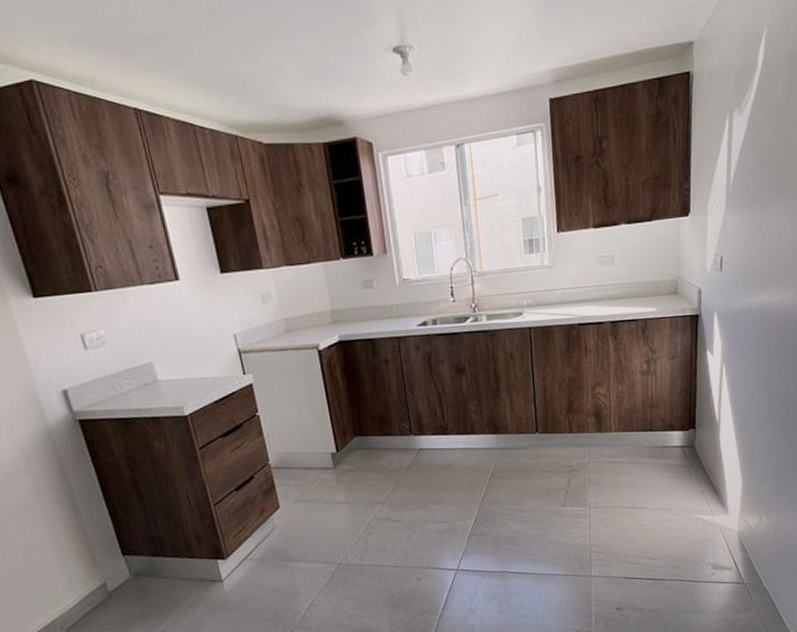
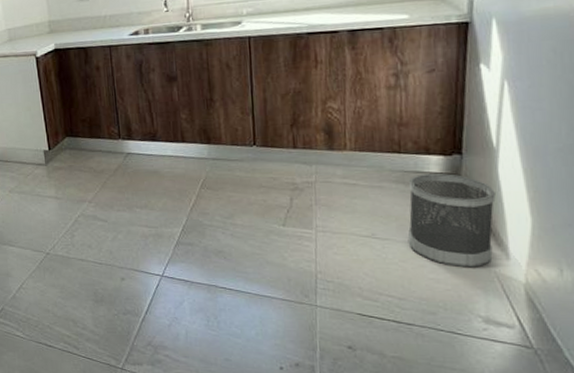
wastebasket: none [658,446,719,525] -> present [407,173,496,268]

